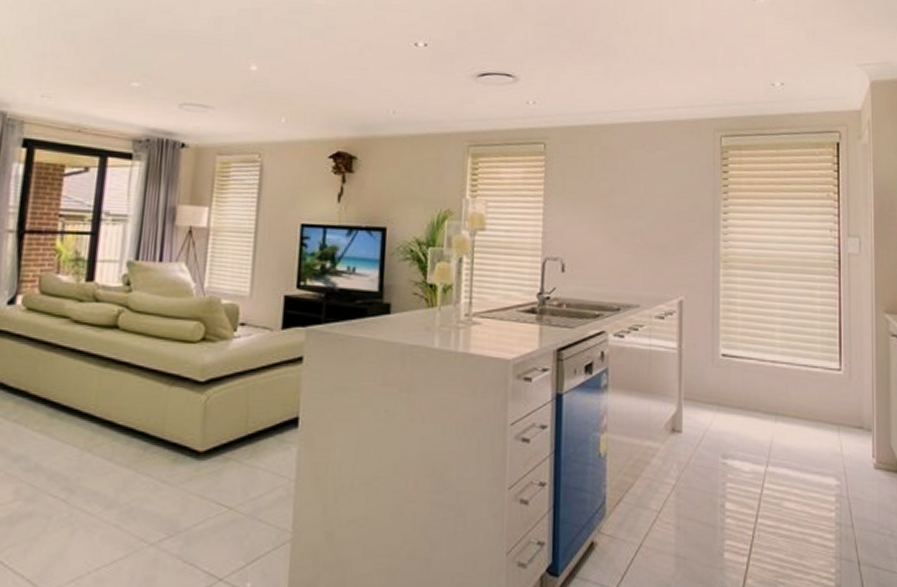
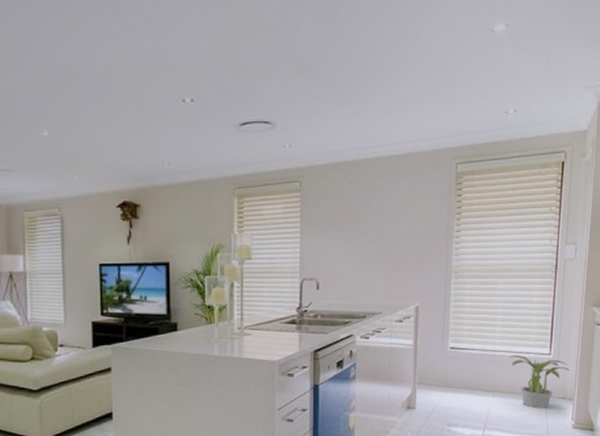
potted plant: none [792,369,865,440] -> present [509,355,569,408]

